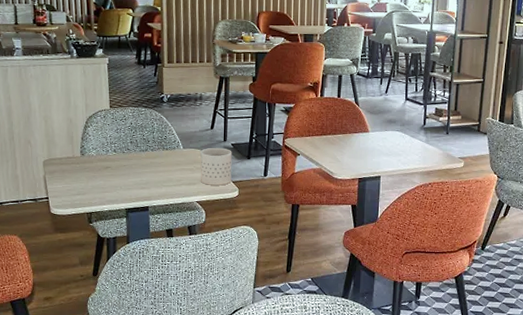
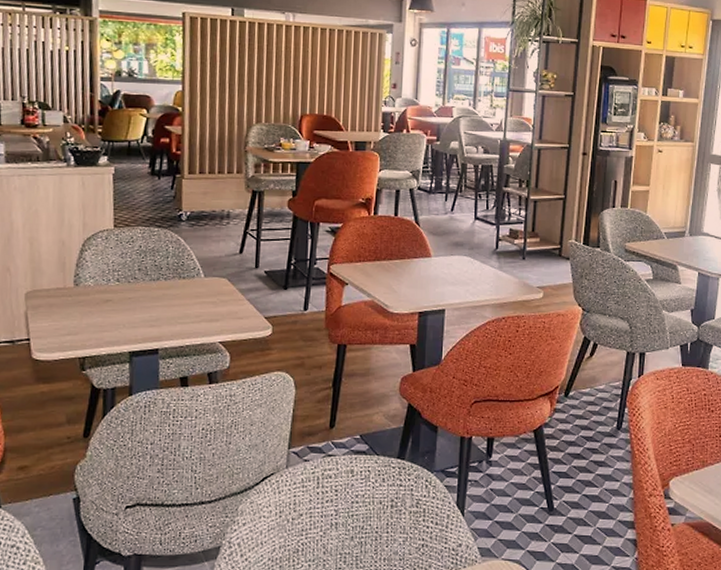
mug: present [200,147,232,186] -> none [224,275,265,322]

